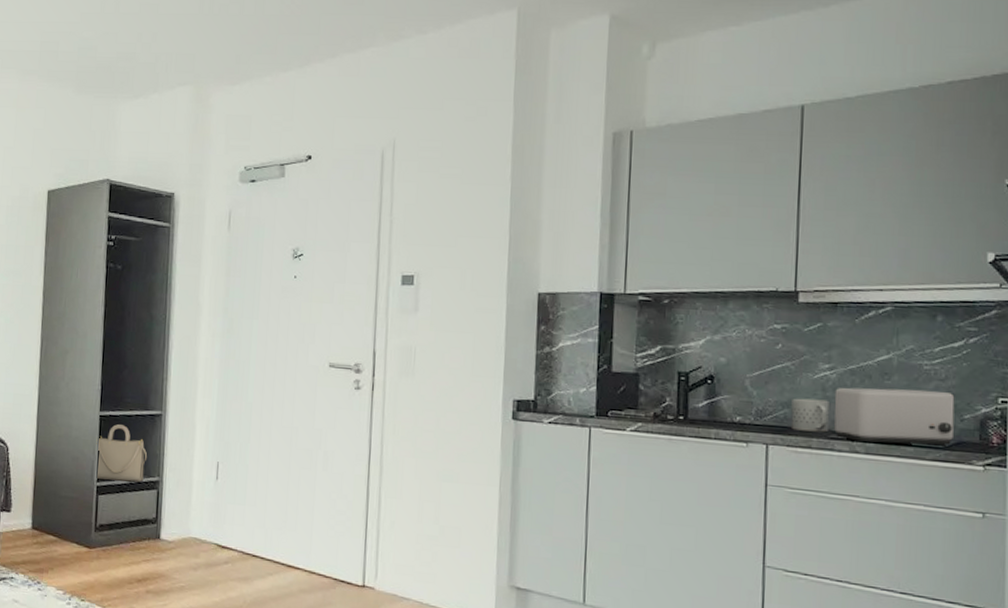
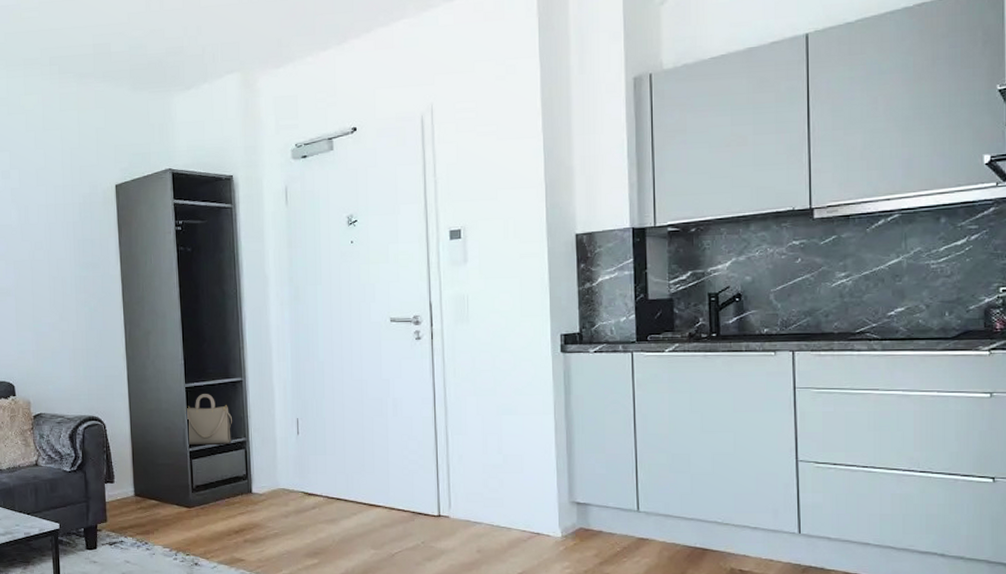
mug: present [790,398,830,433] -> none [813,305,849,336]
toaster: present [834,387,955,446] -> none [851,286,960,341]

